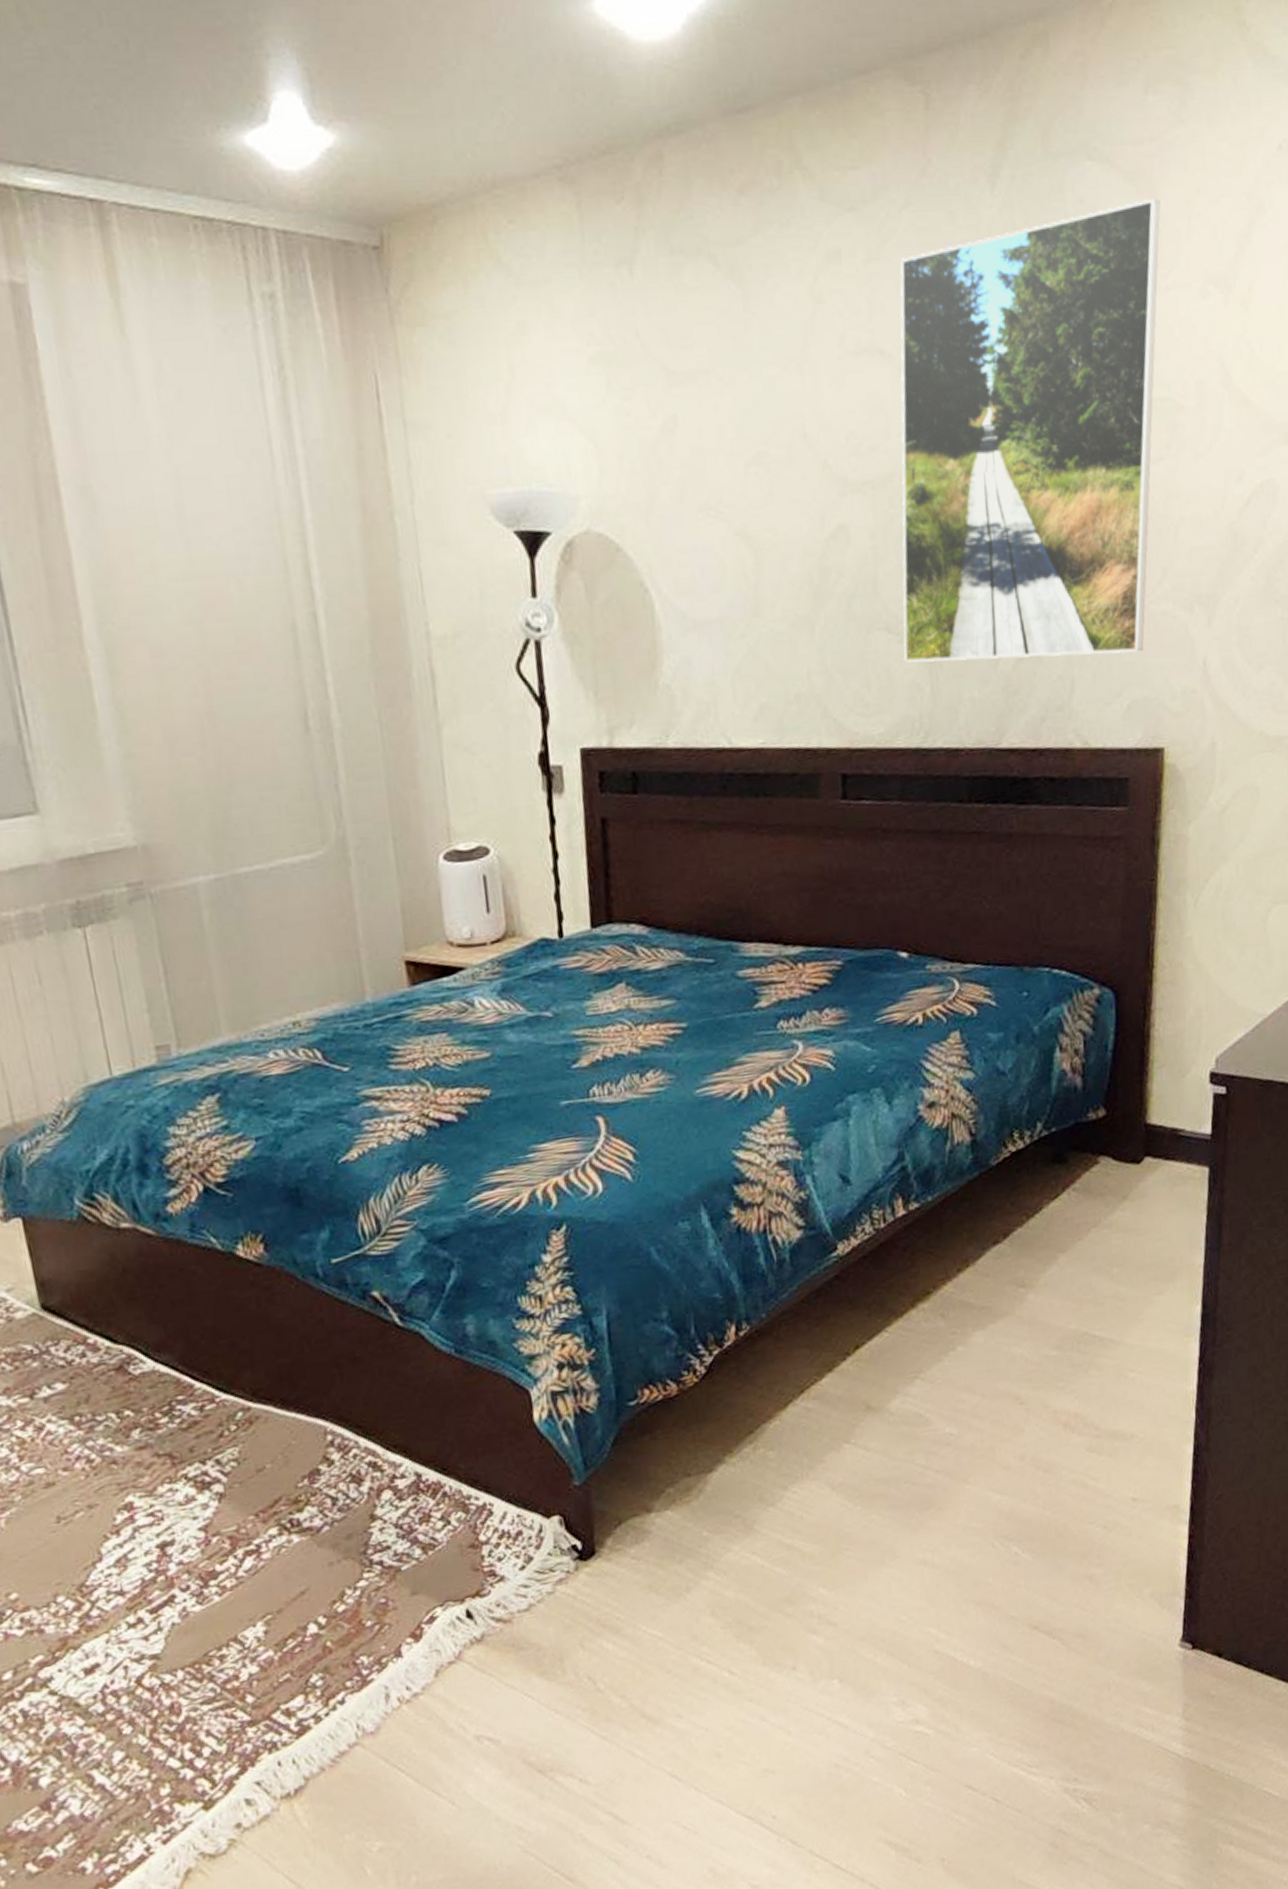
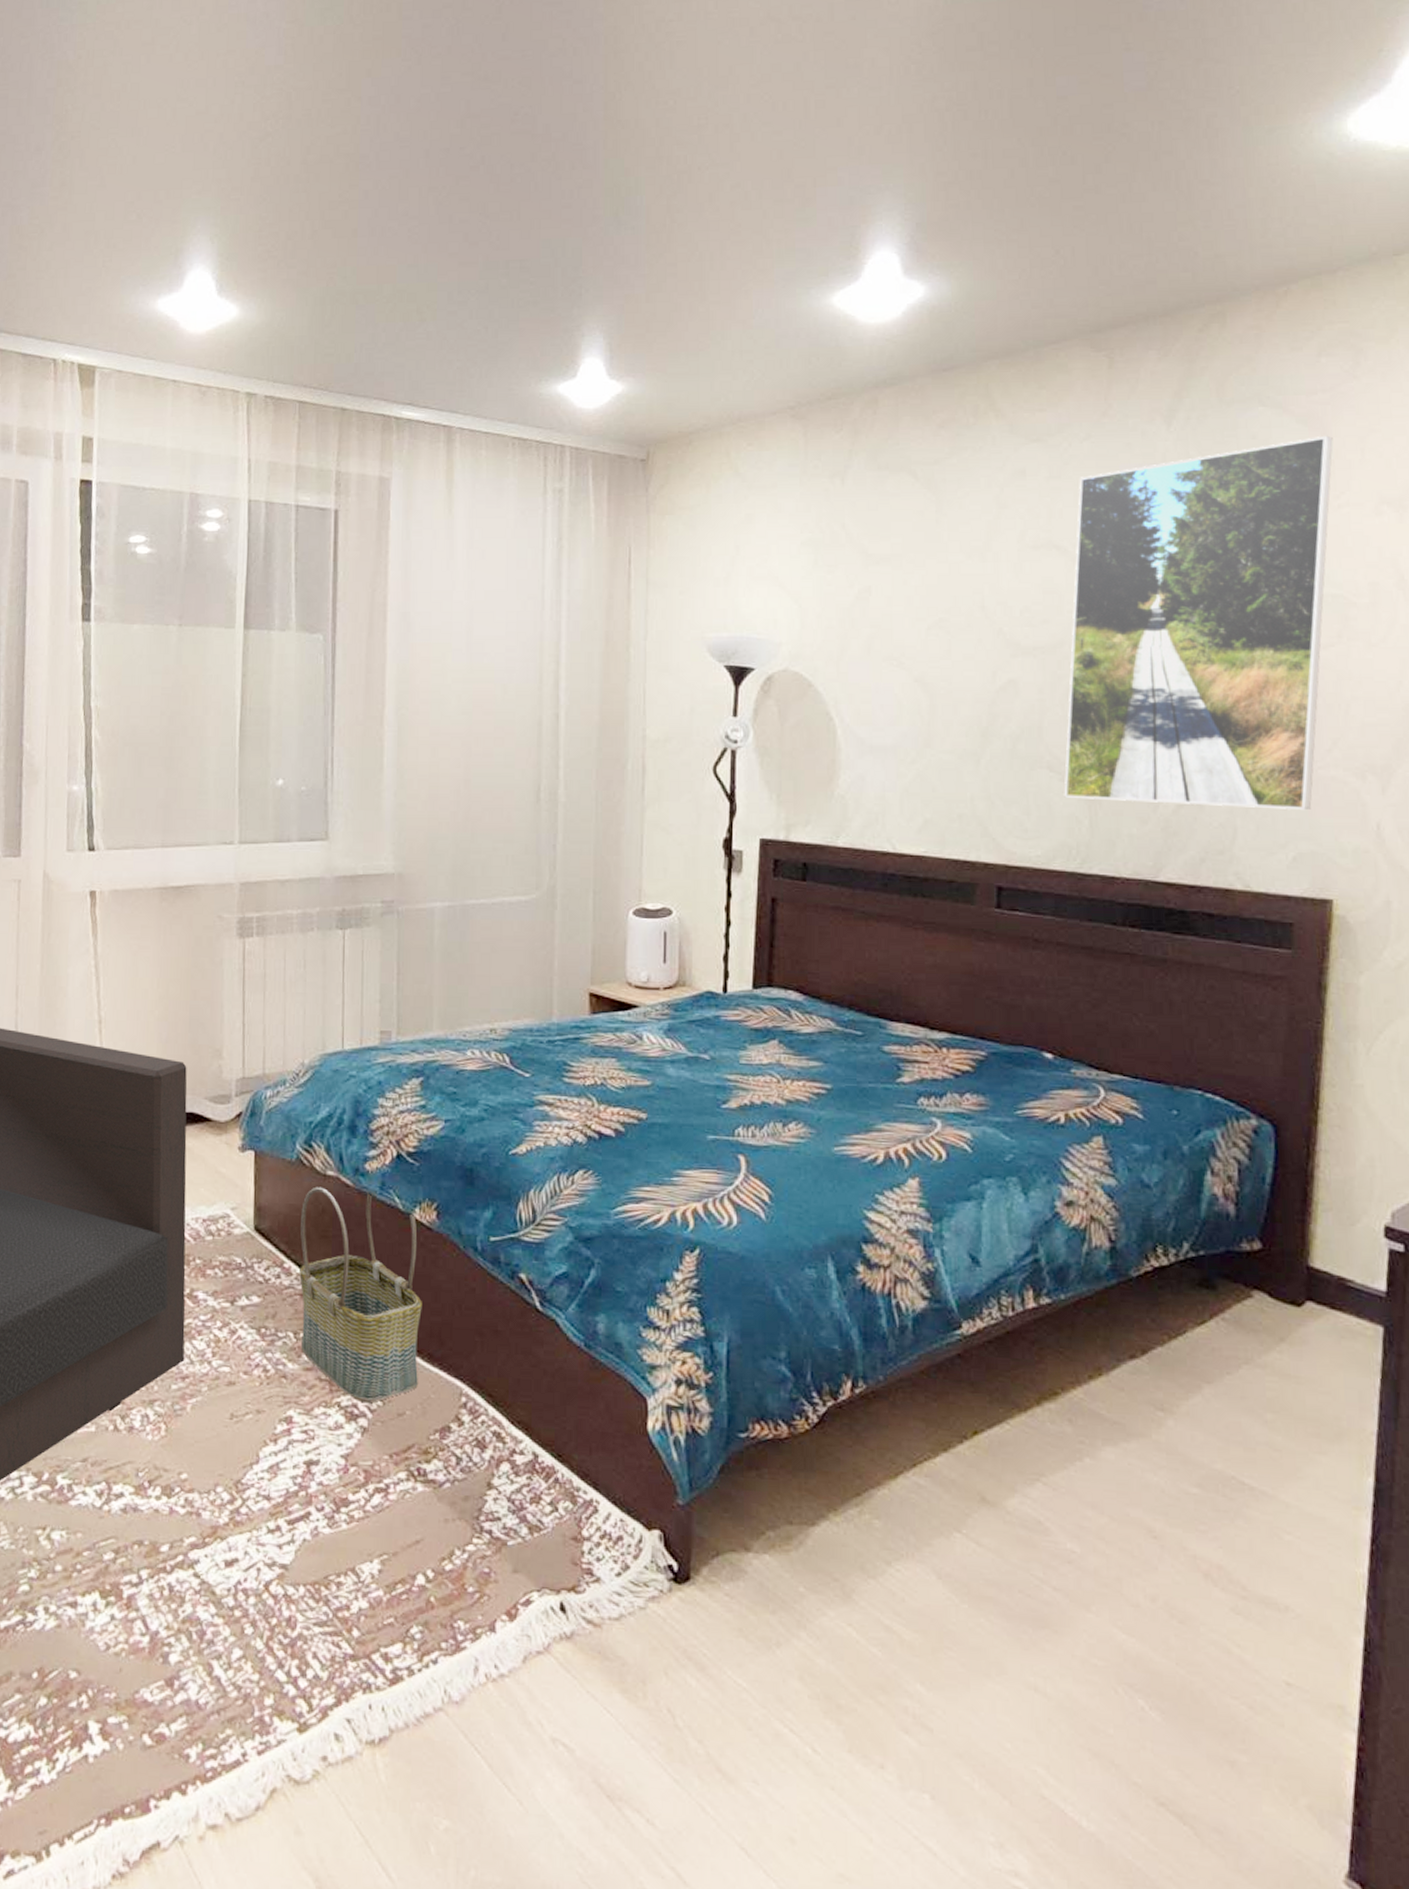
basket: none [96,1237,275,1469] -> present [299,1186,422,1404]

